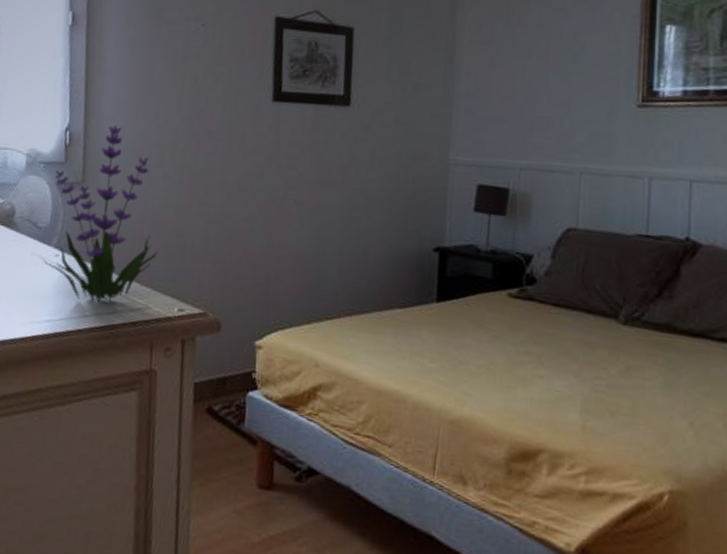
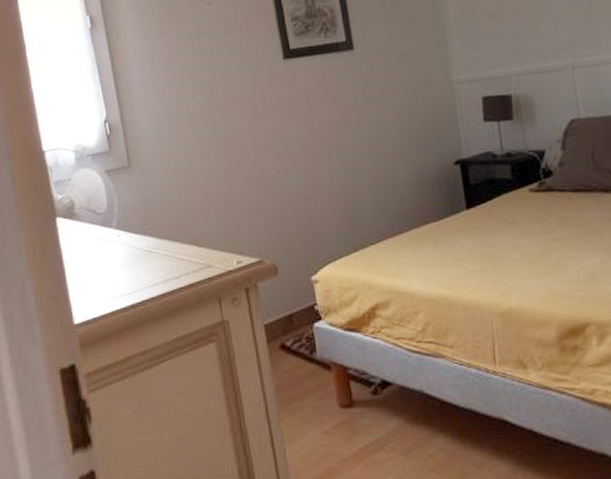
plant: present [43,125,158,303] -> none [102,109,208,270]

